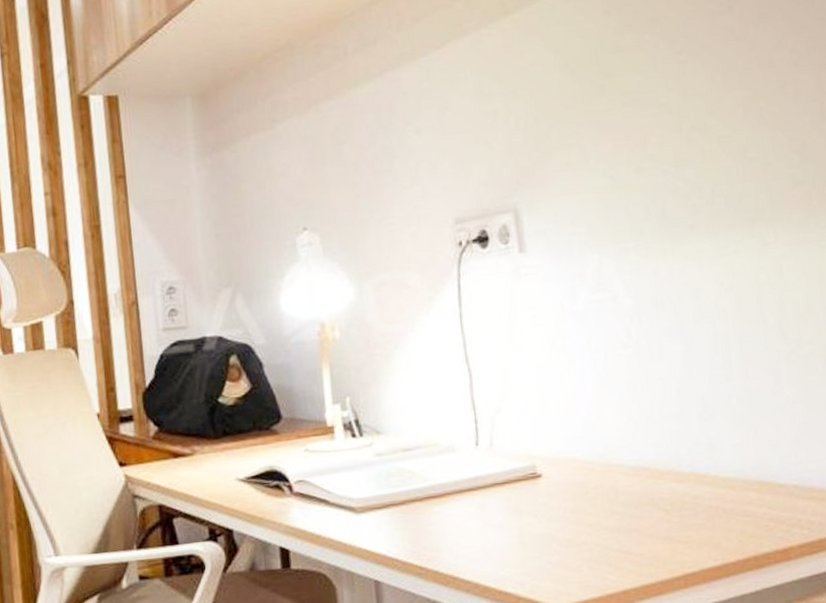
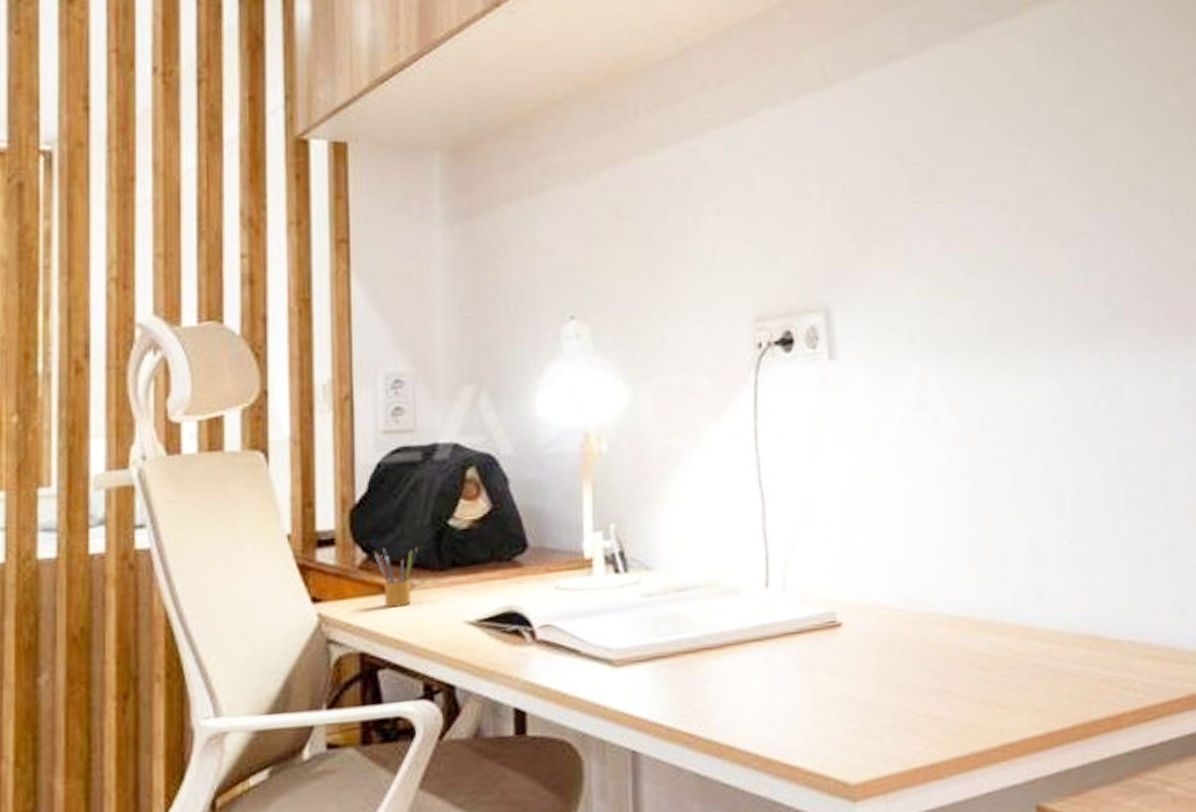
pencil box: none [163,420,197,469] -> present [374,546,418,608]

